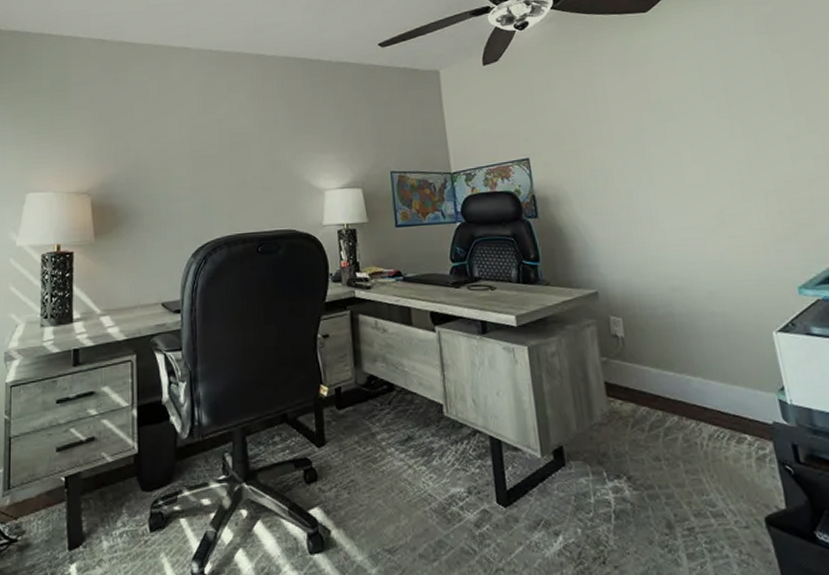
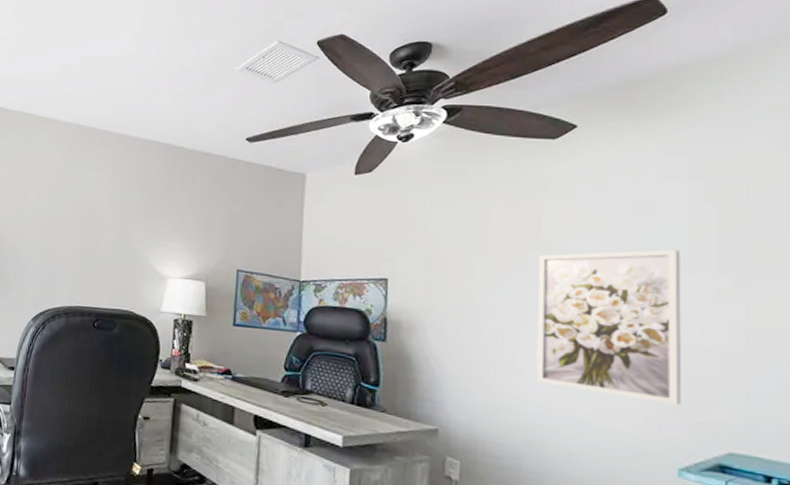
wall art: none [652,95,789,232] -> present [536,249,682,405]

